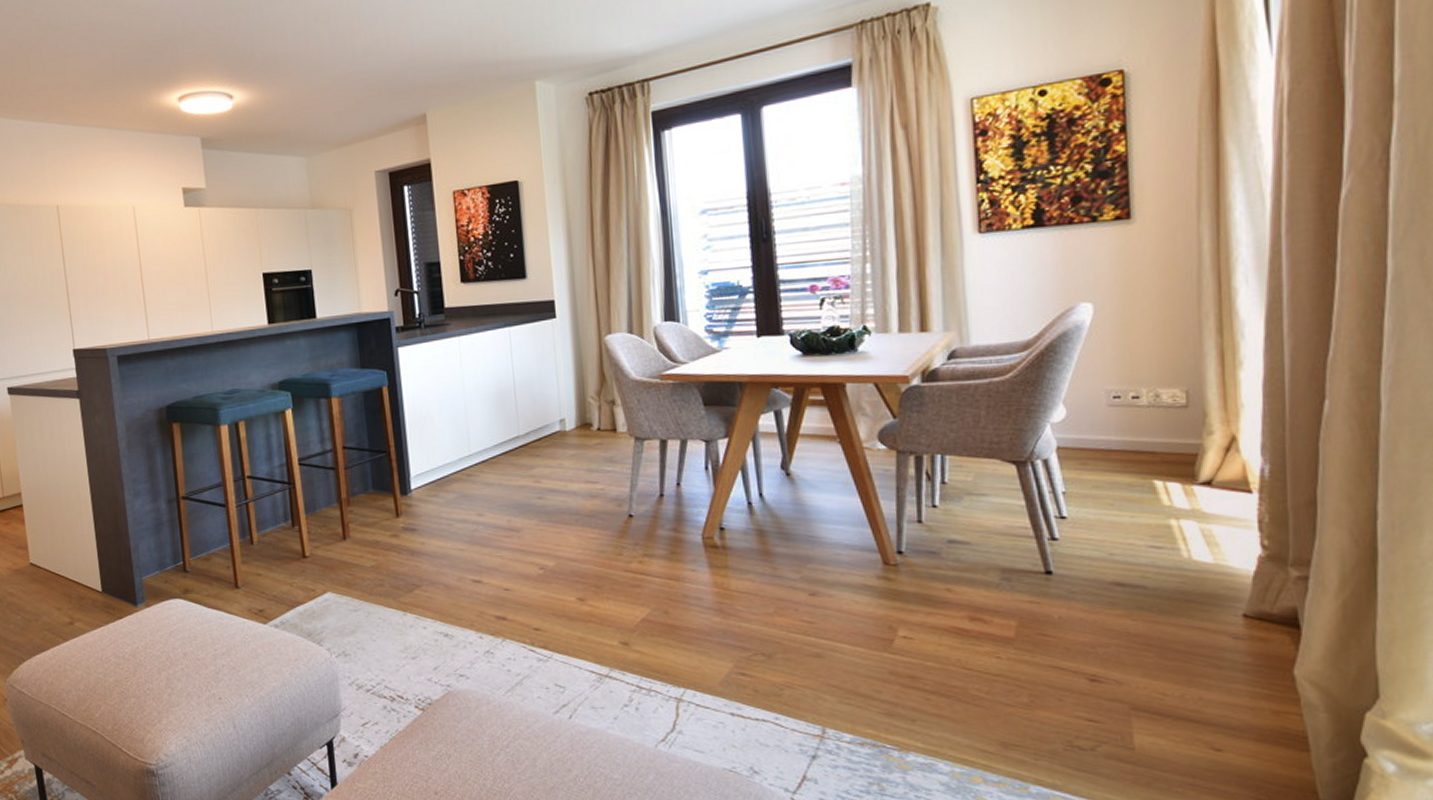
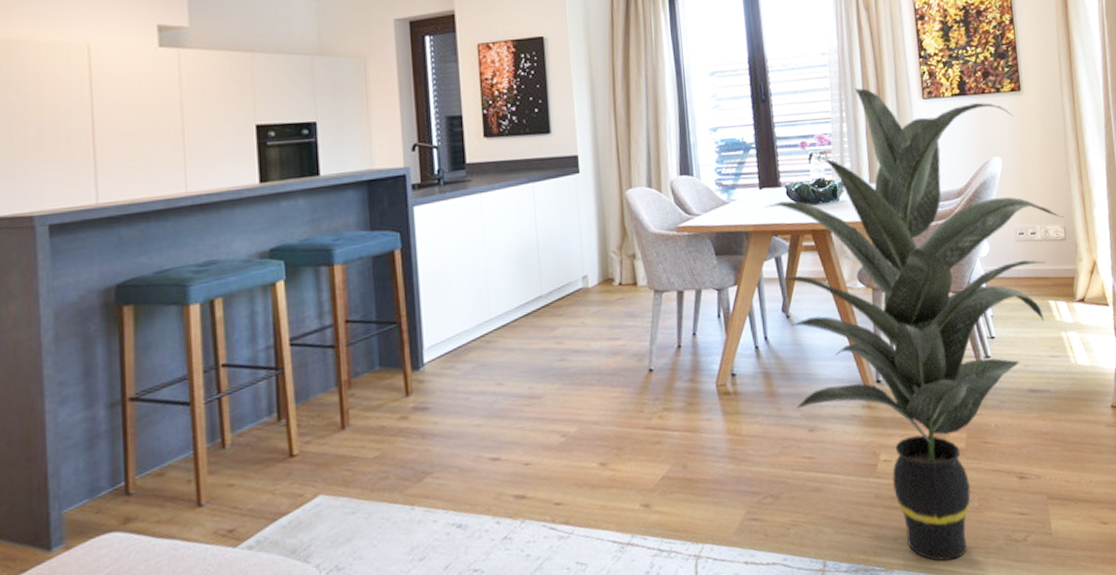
indoor plant: none [763,222,1187,754] -> present [765,88,1064,561]

